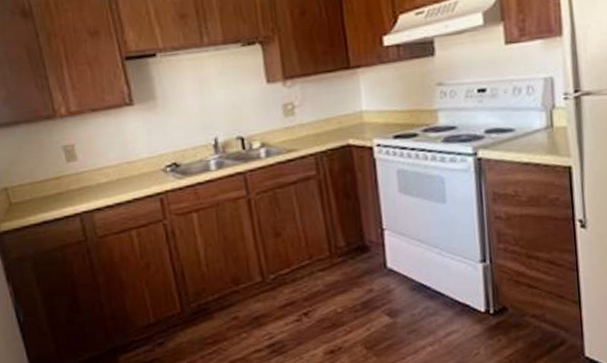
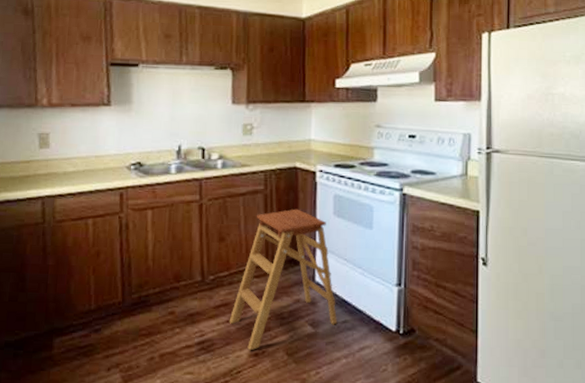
step ladder: none [297,191,418,349] -> present [229,209,338,351]

